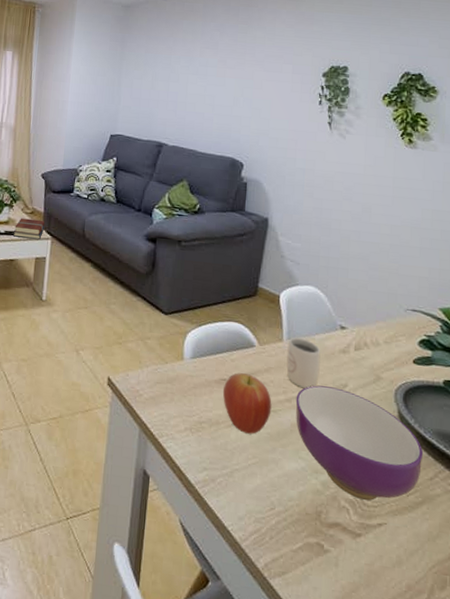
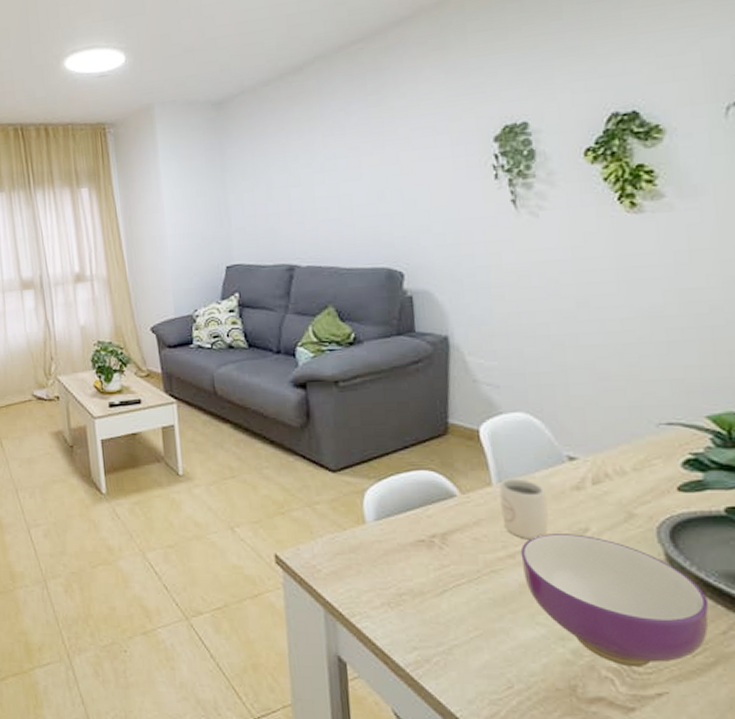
books: present [14,218,45,239] -> none [130,382,167,406]
fruit: present [222,373,272,434] -> none [422,531,491,602]

